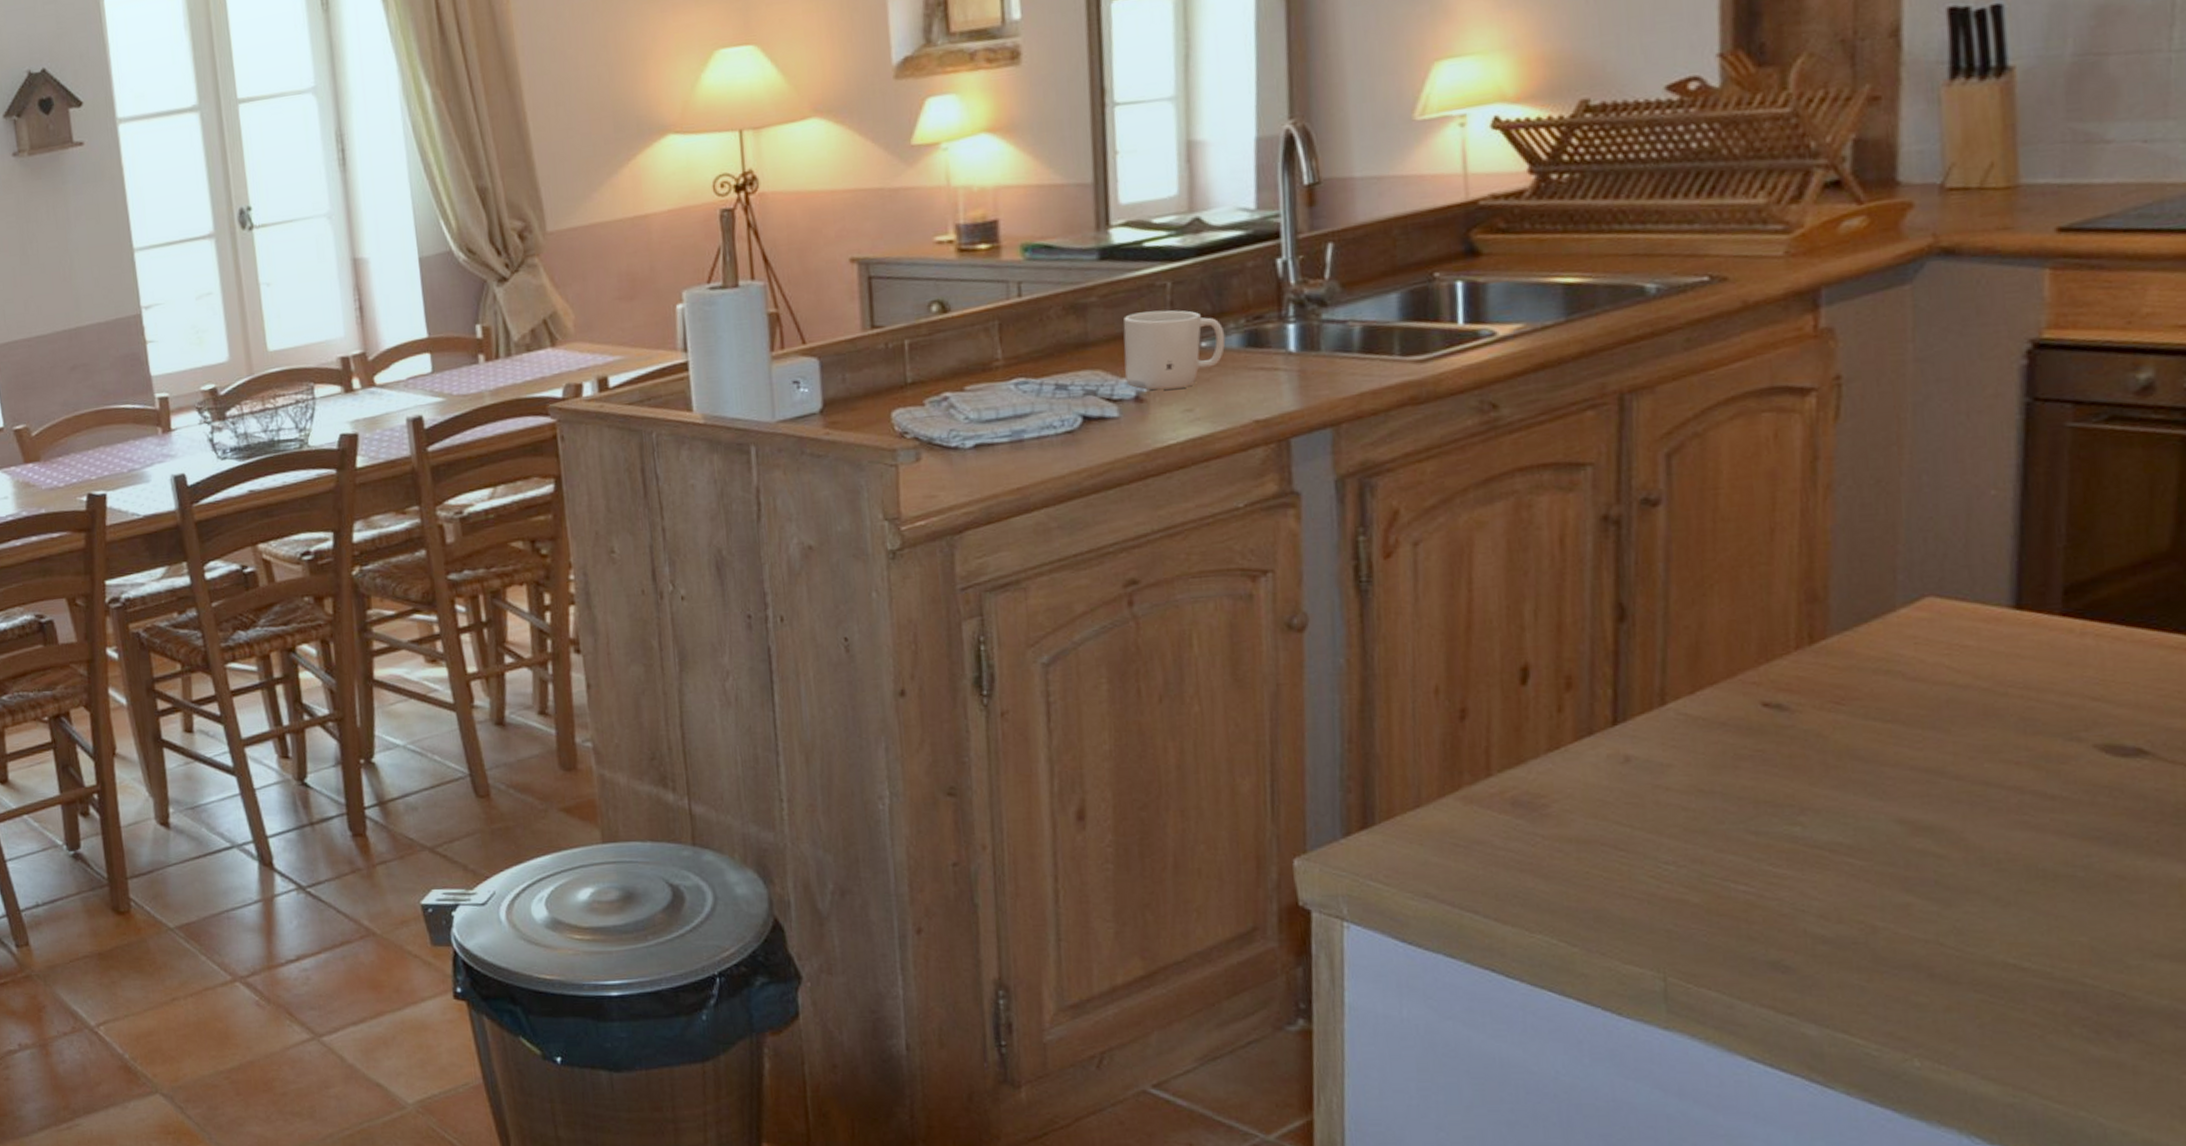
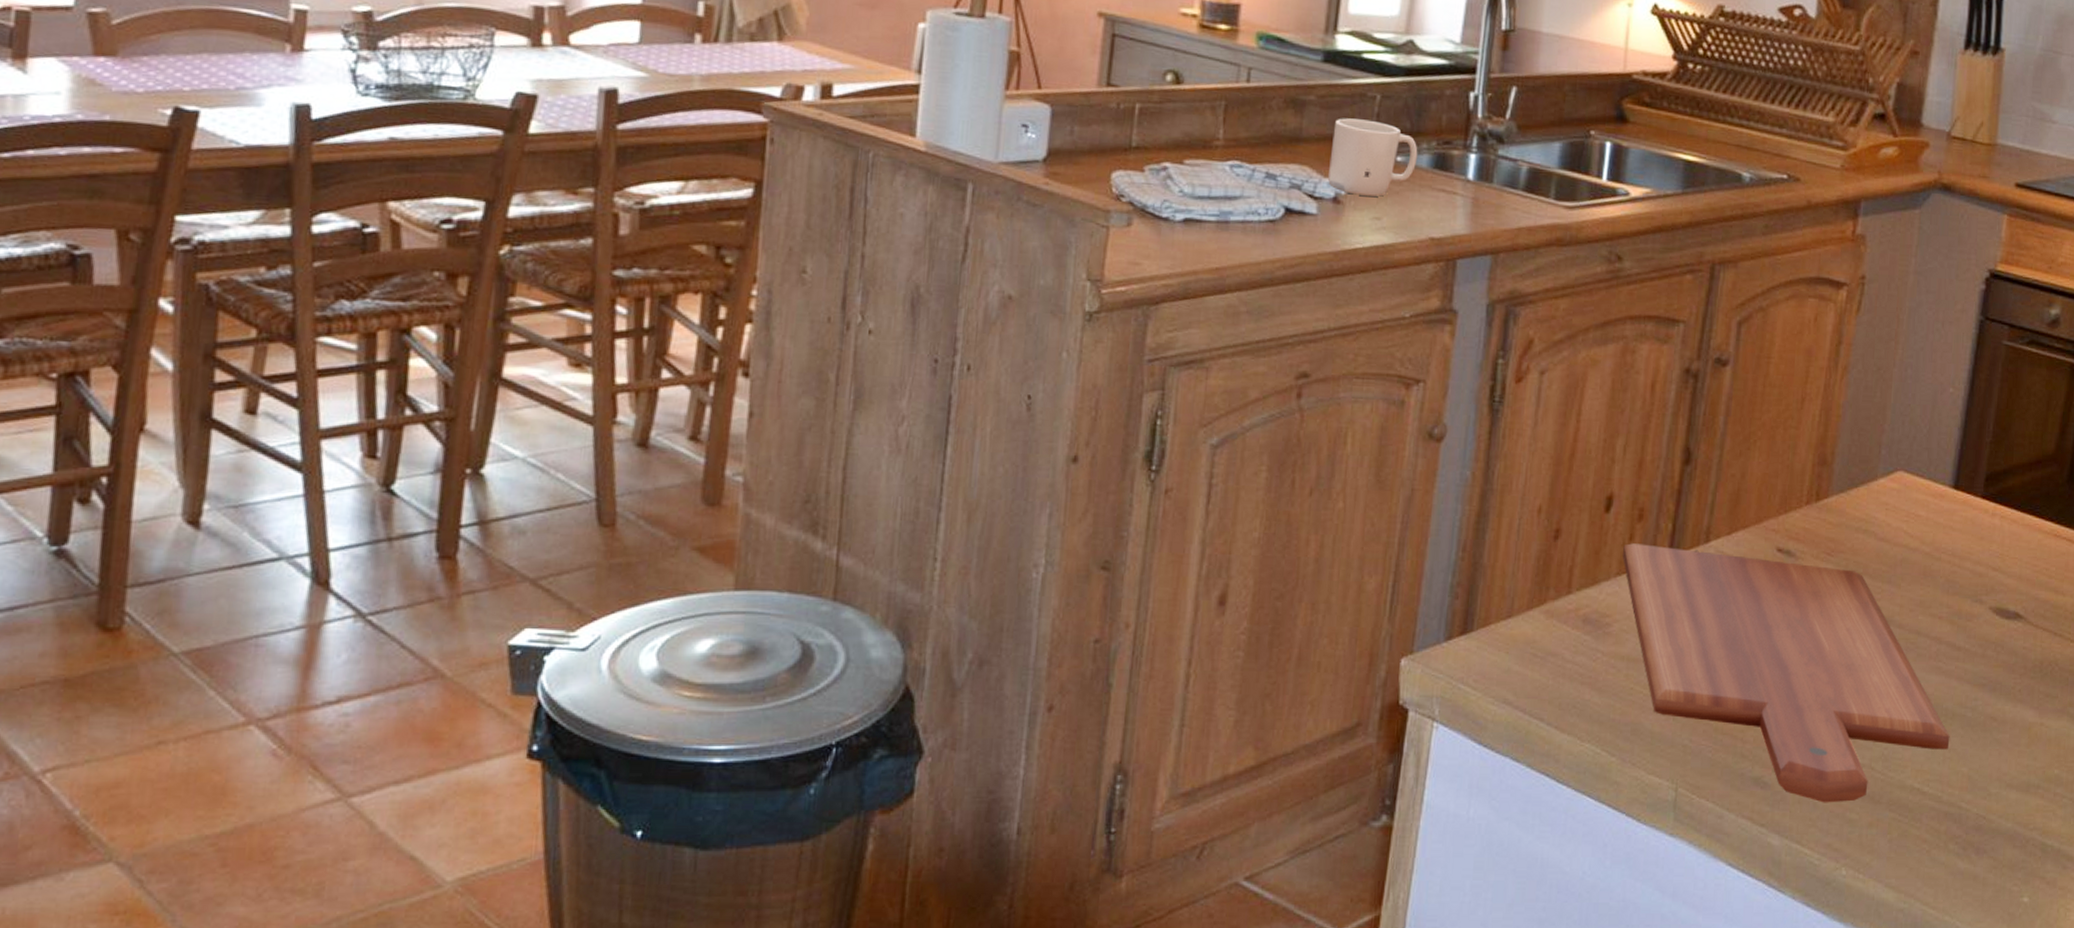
cutting board: none [1551,714,2055,987] -> present [1623,543,1950,803]

